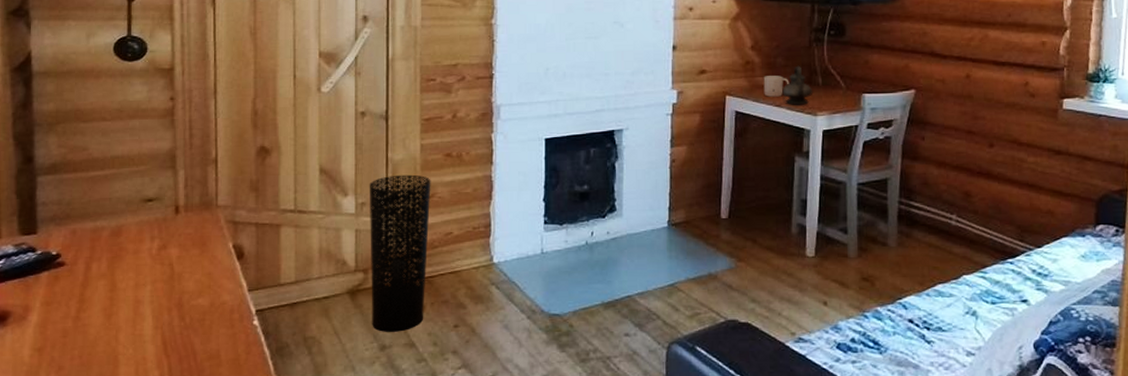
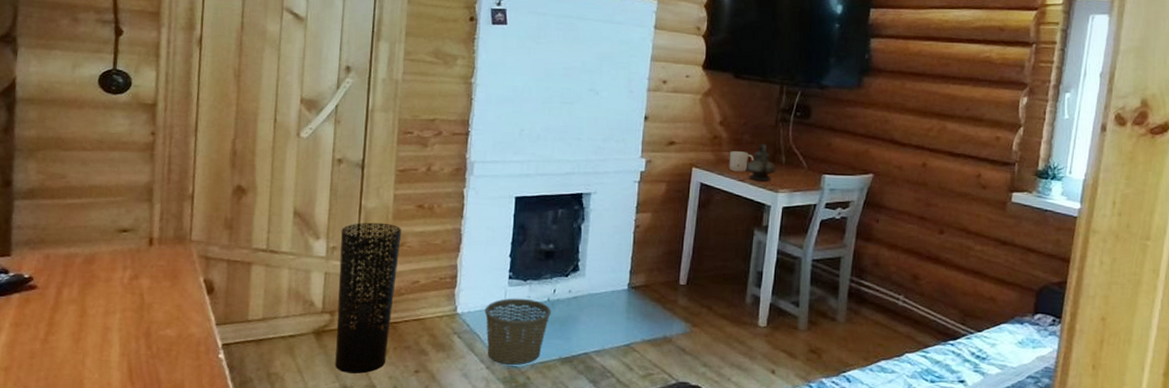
basket: none [521,243,590,313] -> present [484,298,551,365]

